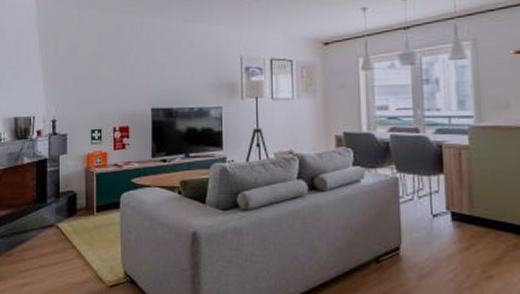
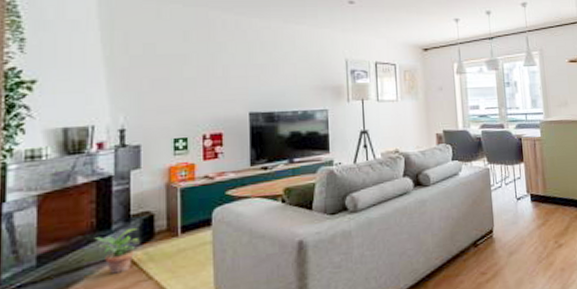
potted plant: none [35,204,66,239] -> present [94,228,140,274]

